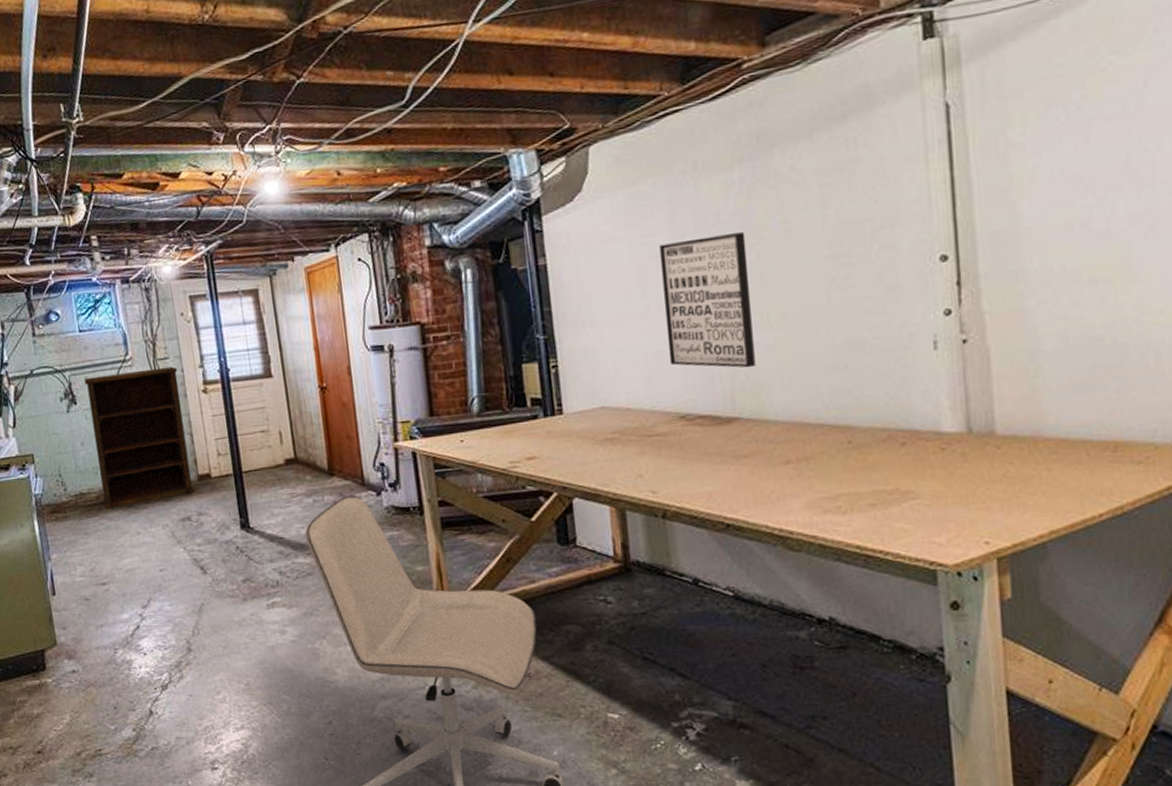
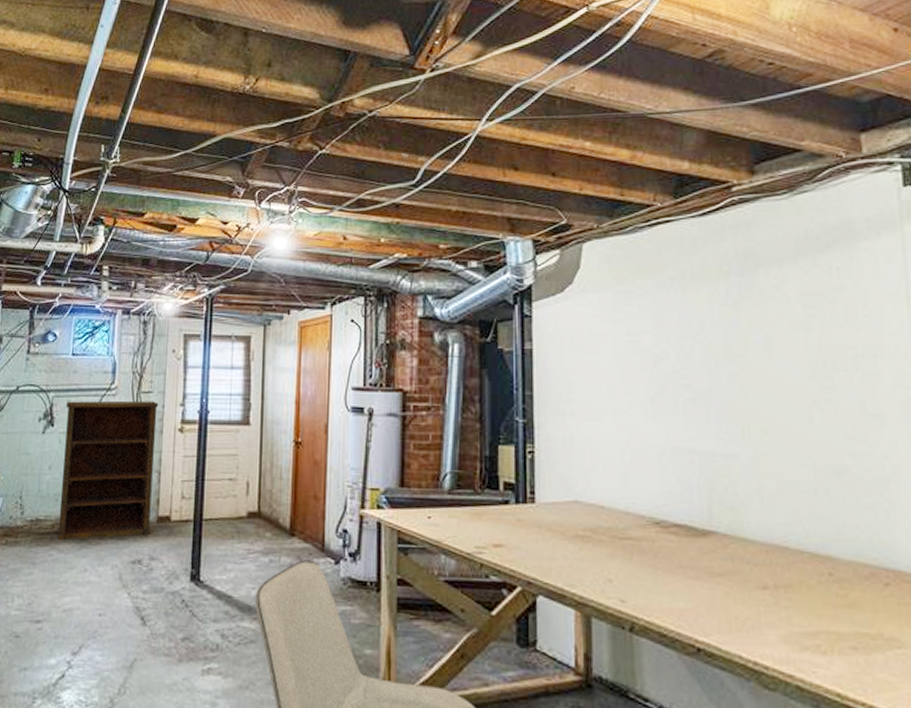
wall art: present [660,232,755,368] -> none [644,343,734,481]

